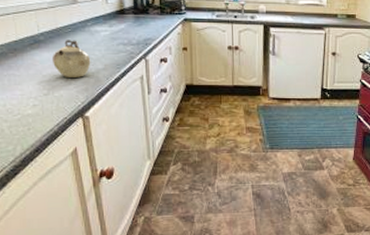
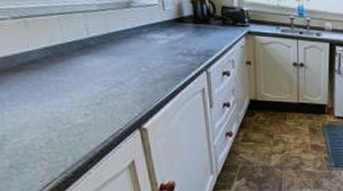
teapot: present [51,40,91,77] -> none [104,46,148,87]

